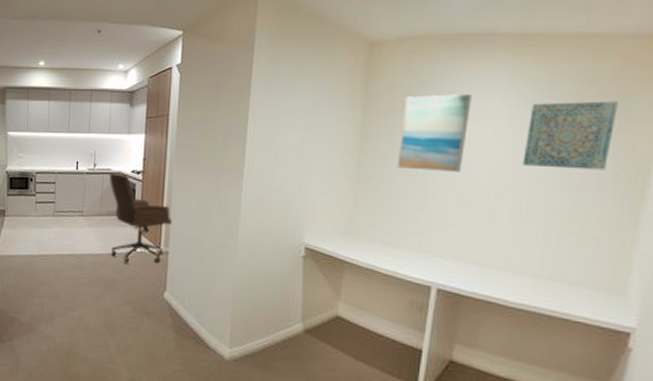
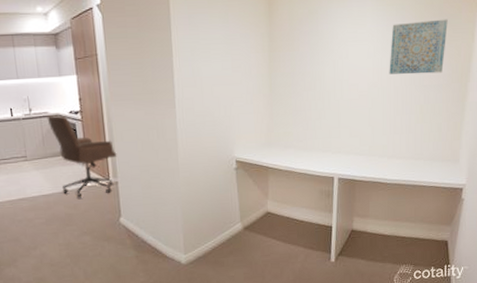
wall art: present [396,94,472,172] -> none [299,19,350,86]

